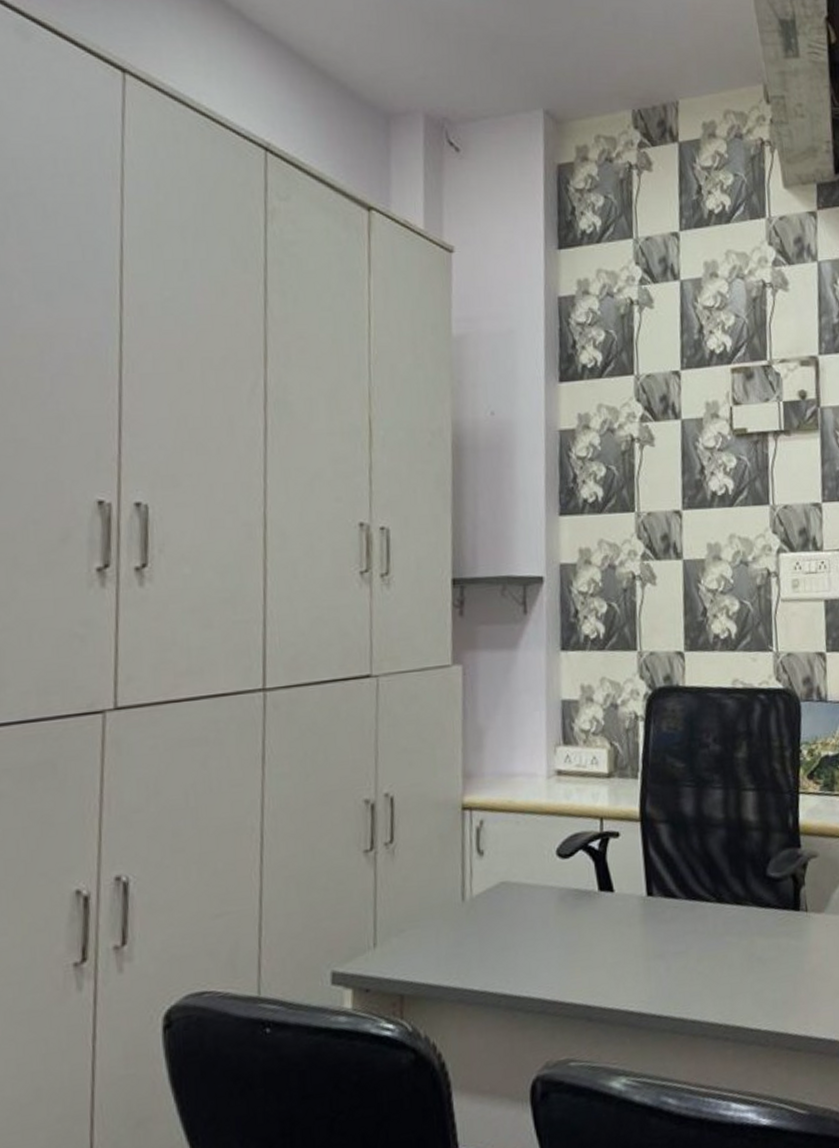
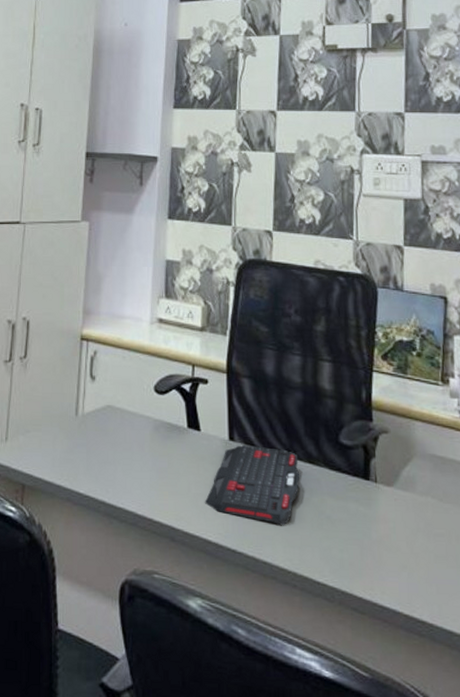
keyboard: none [623,895,728,979] -> present [204,444,300,526]

